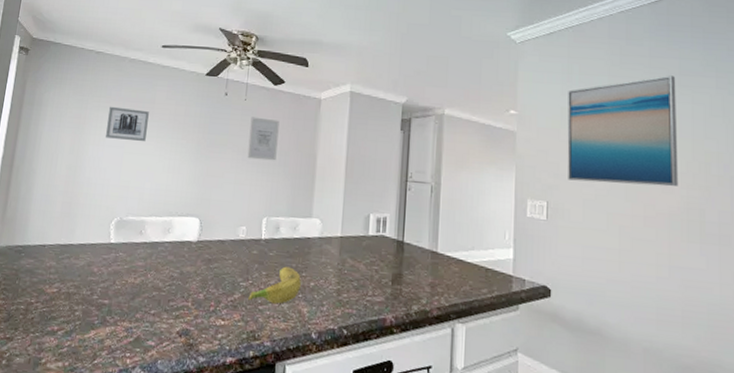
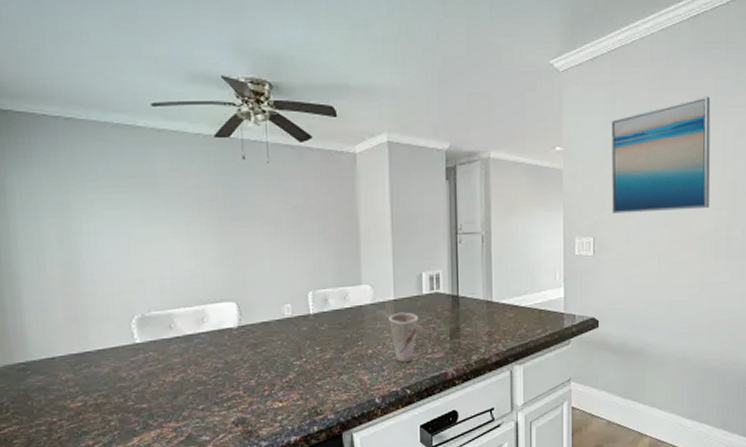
wall art: present [106,106,149,141] -> none [99,185,154,225]
wall art: present [247,117,280,161] -> none [278,181,314,230]
banana: present [248,266,301,304] -> none [304,338,358,377]
cup: none [333,249,363,301] -> present [389,312,419,362]

